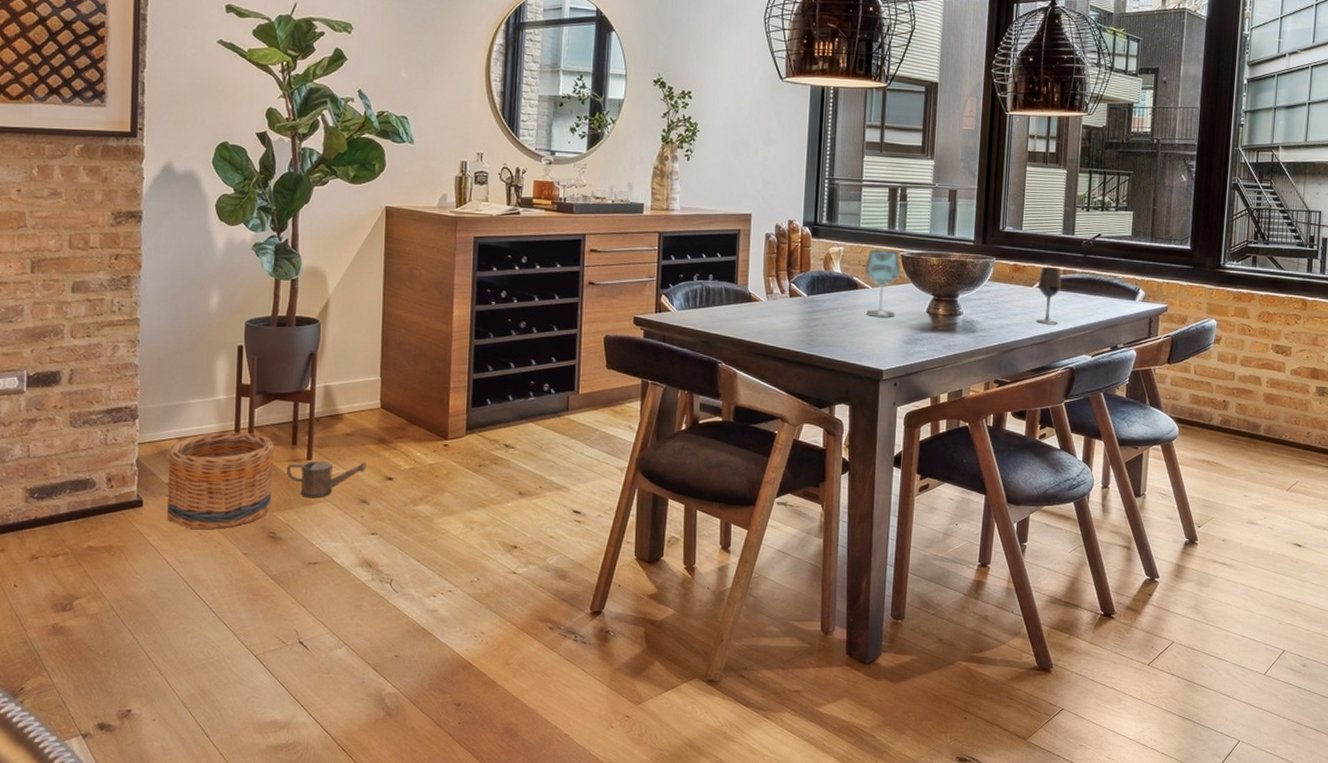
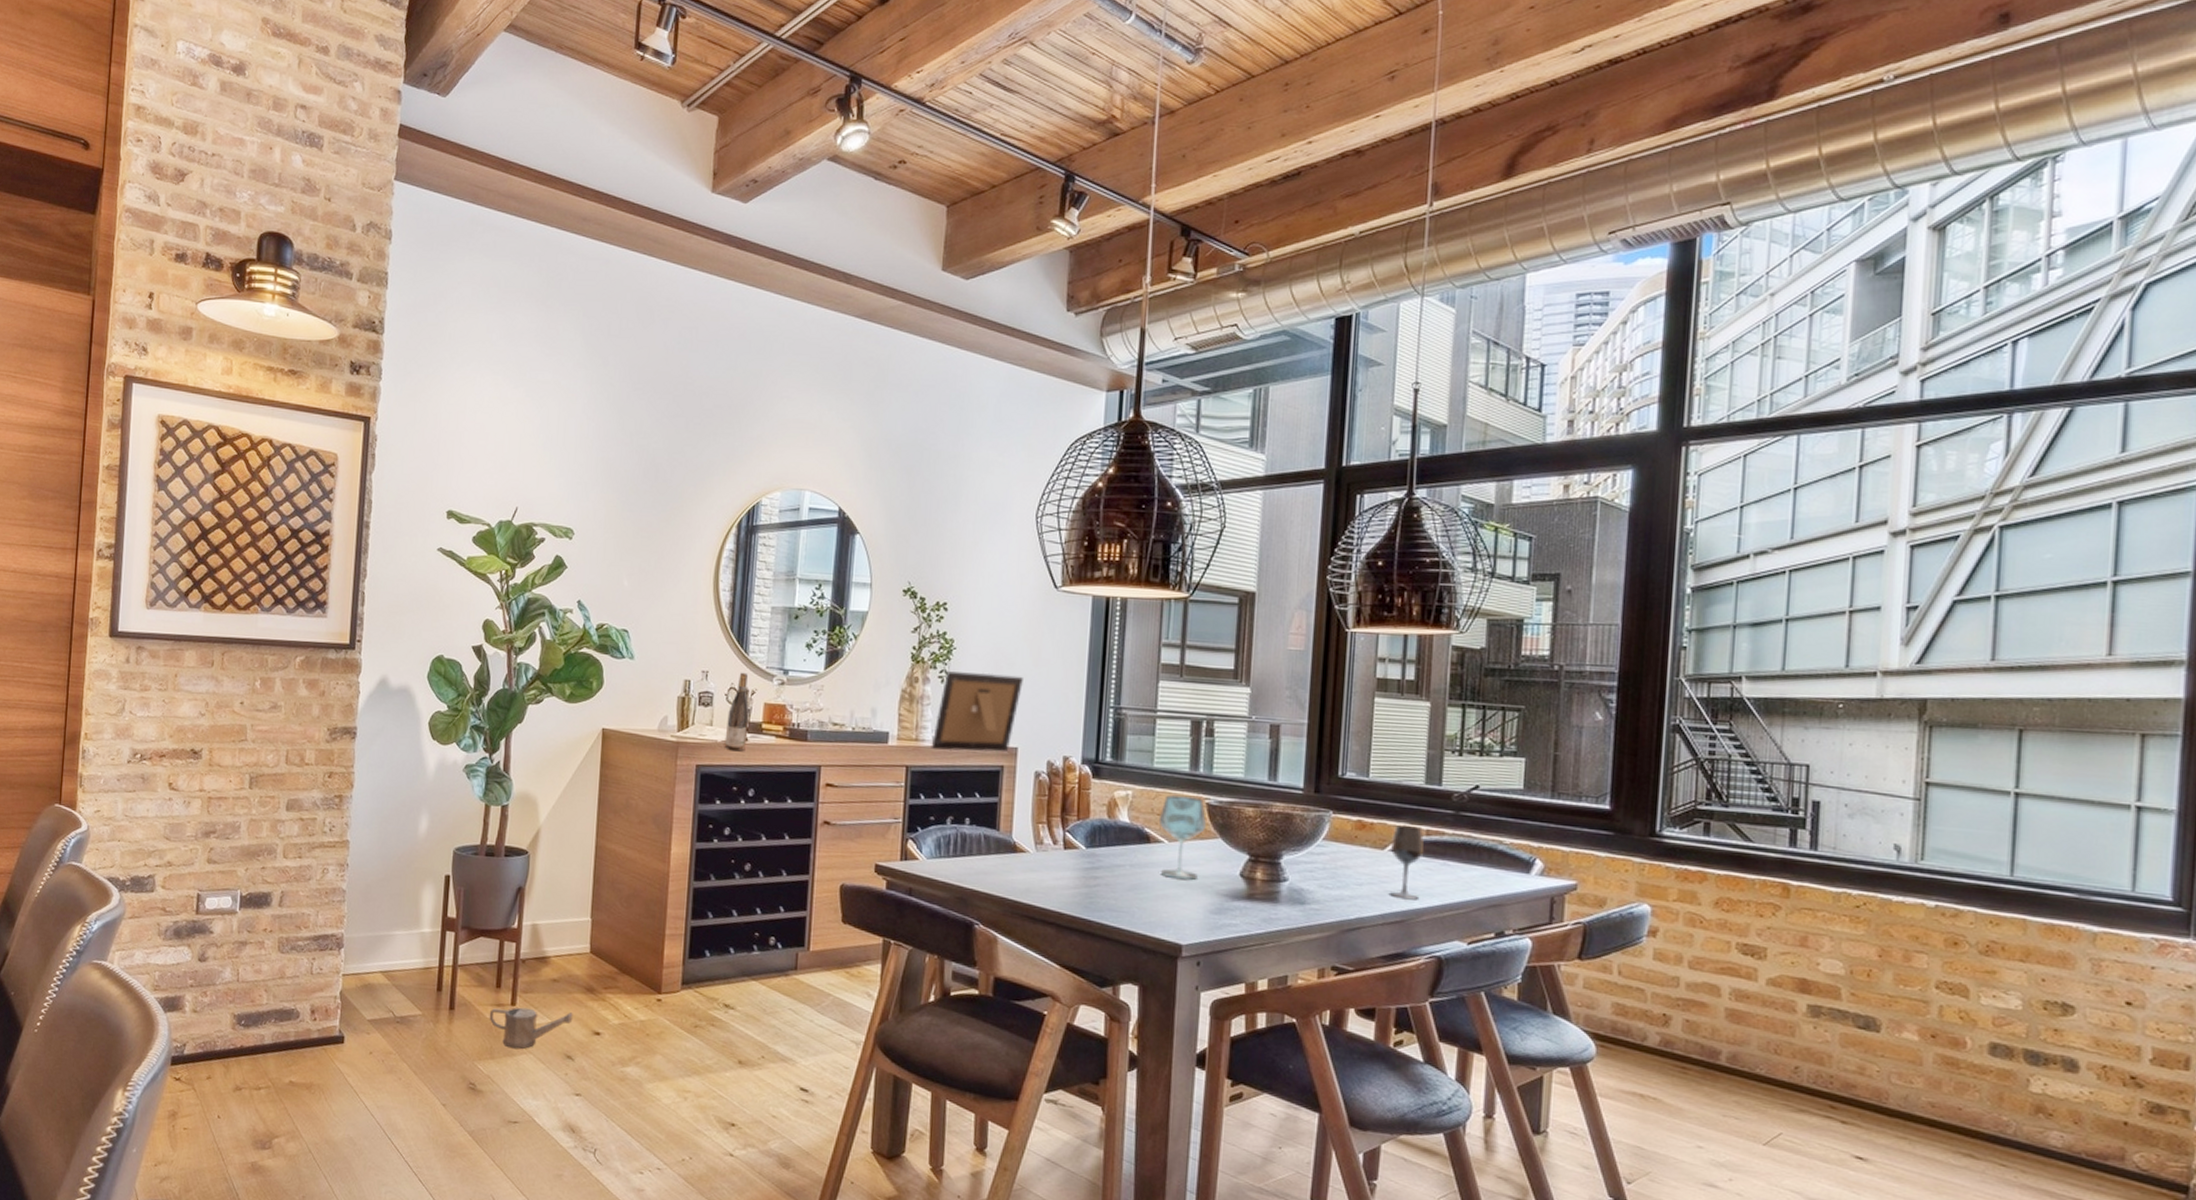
basket: present [167,431,275,529] -> none [367,968,479,1075]
wine bottle: none [499,154,521,224] -> present [724,672,750,752]
picture frame: none [679,150,755,219] -> present [931,671,1023,752]

